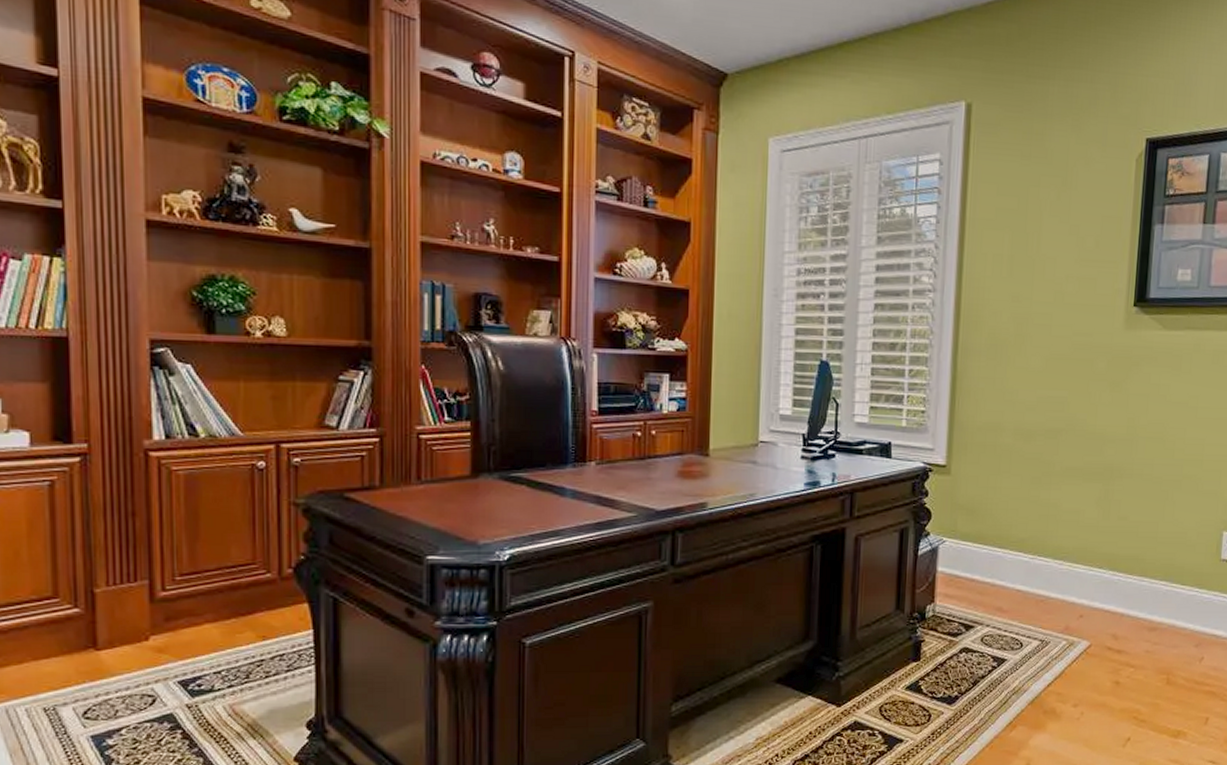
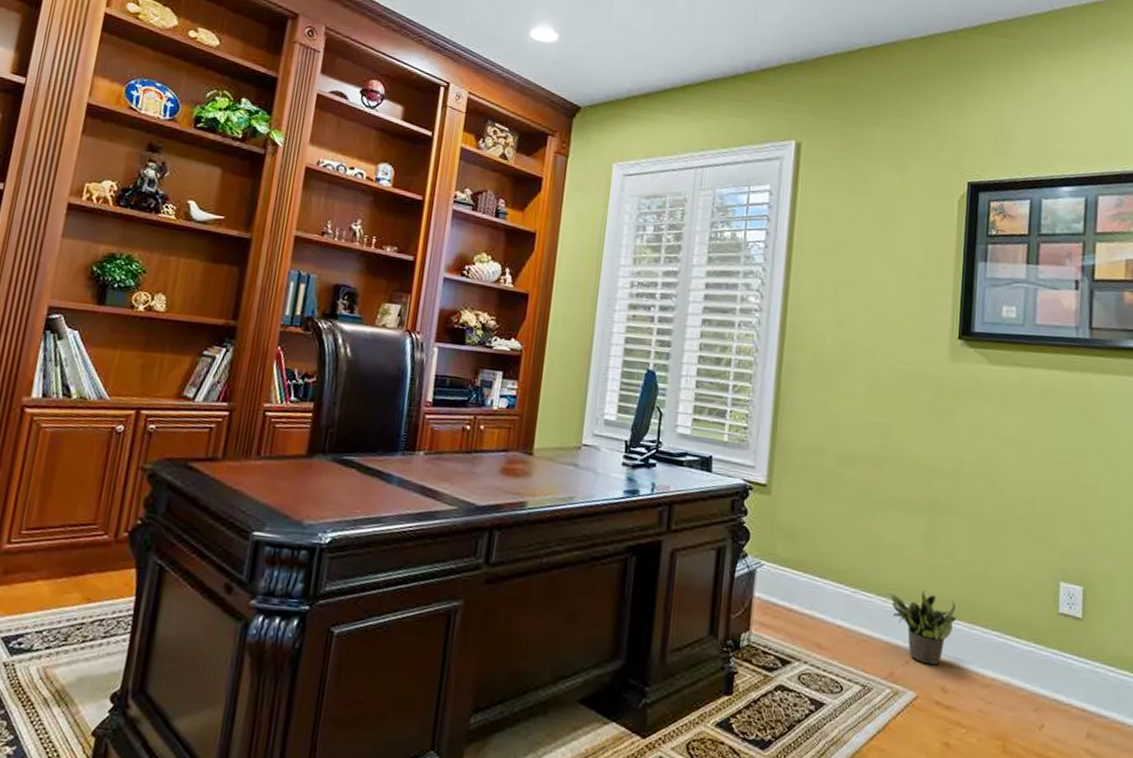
potted plant: none [1064,550,1128,616] -> present [888,590,957,666]

